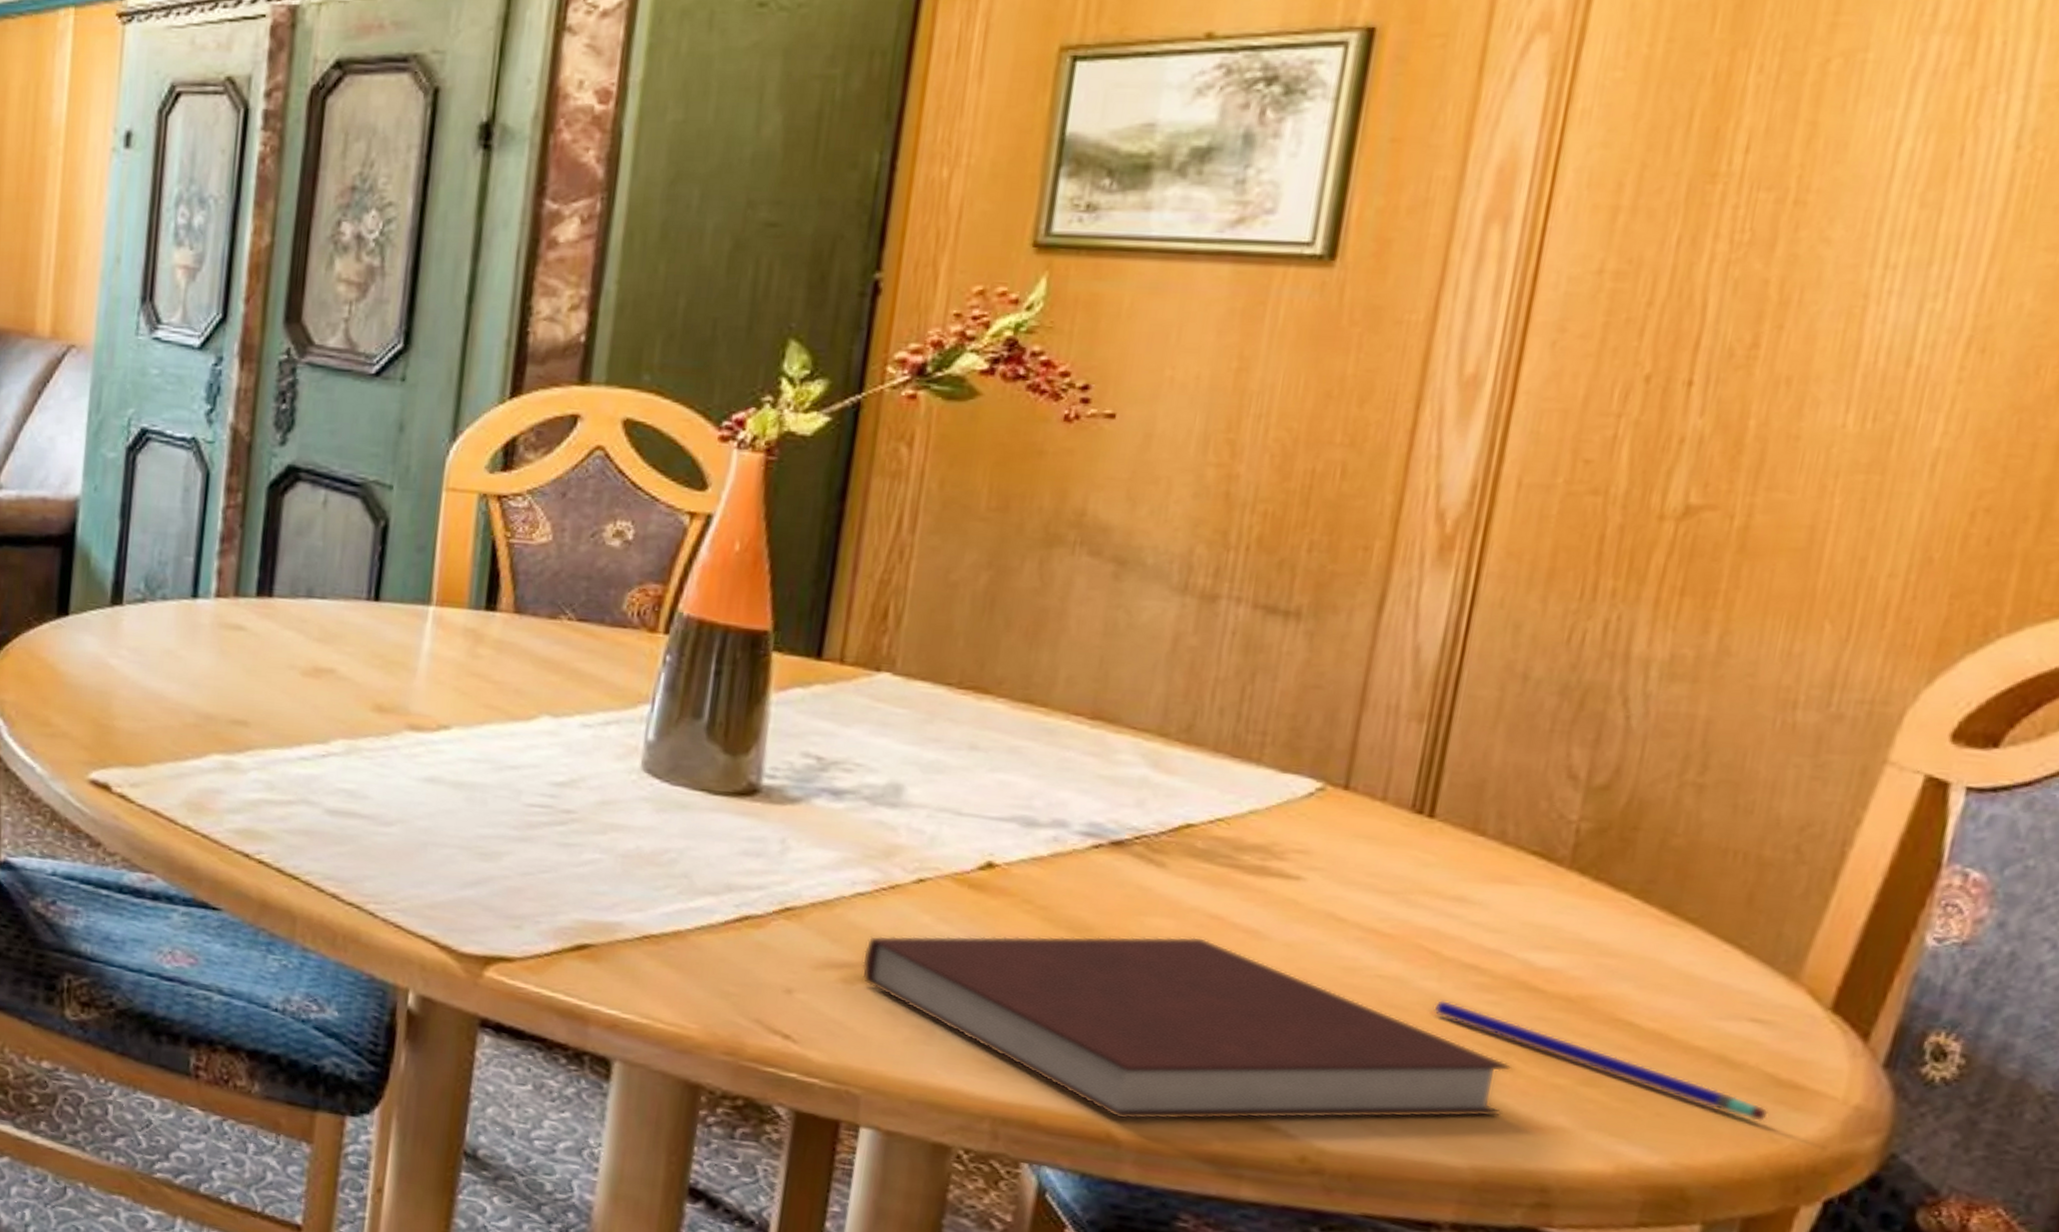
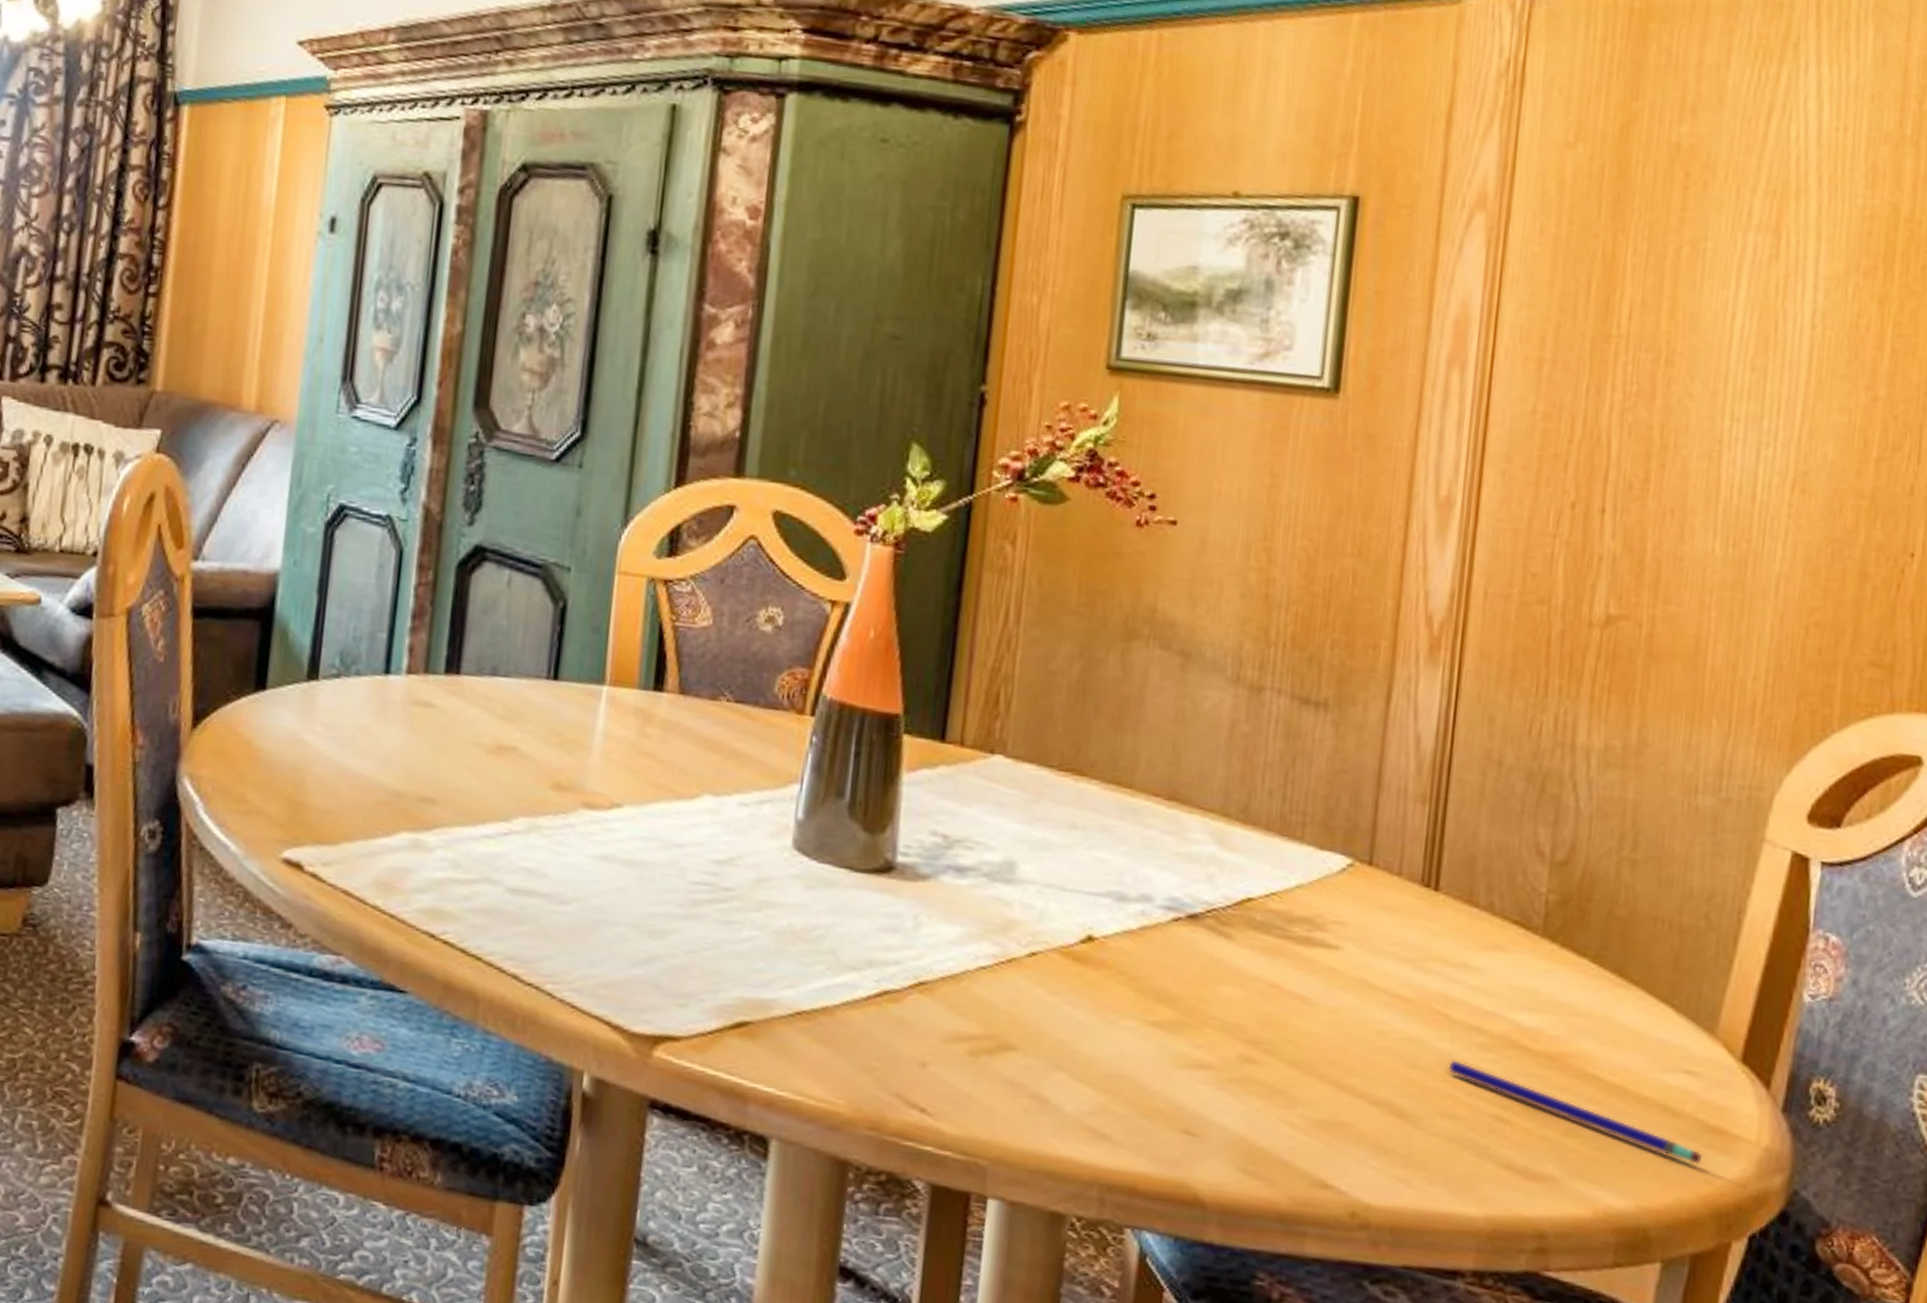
notebook: present [862,935,1511,1120] -> none [985,1004,1510,1183]

